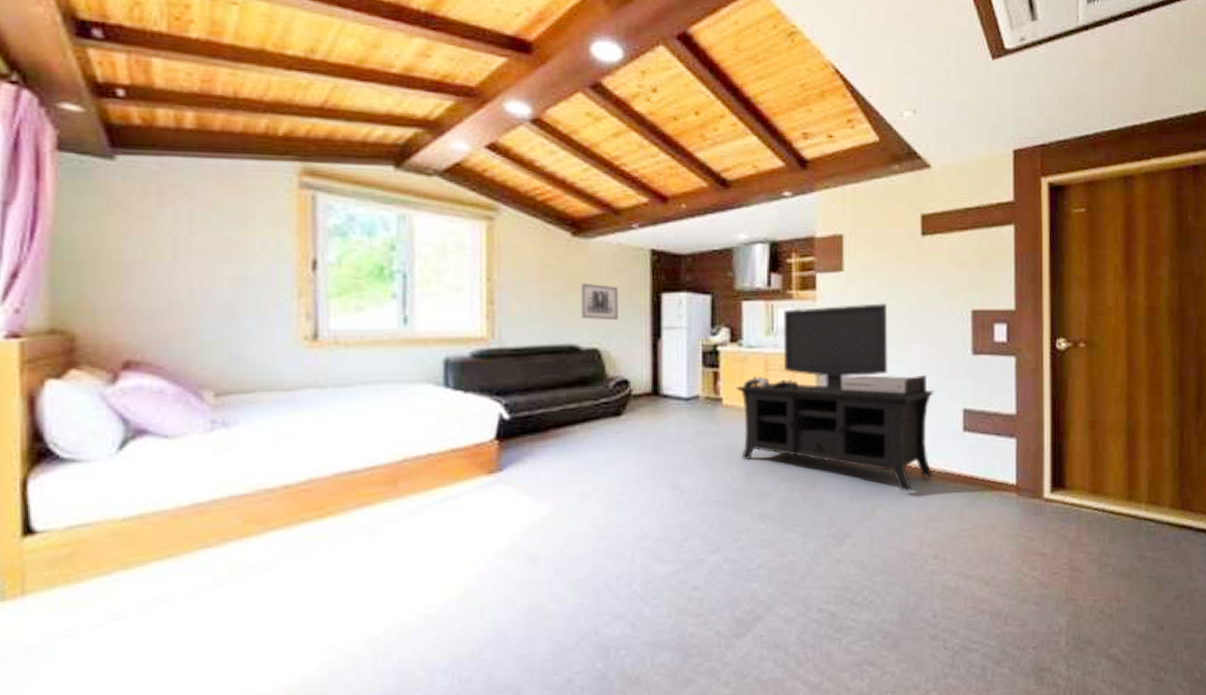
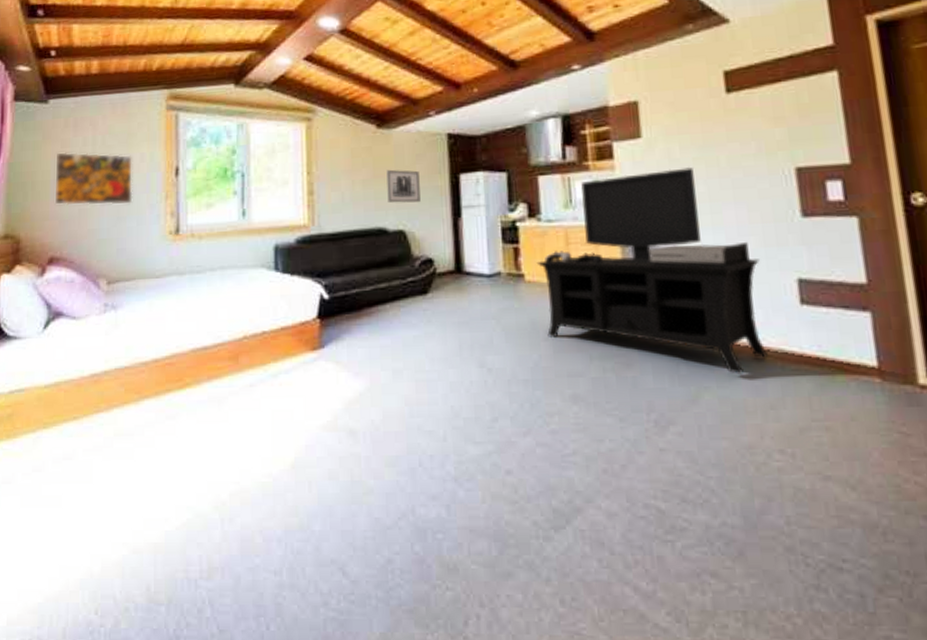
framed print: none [130,227,251,300] -> present [55,152,133,206]

